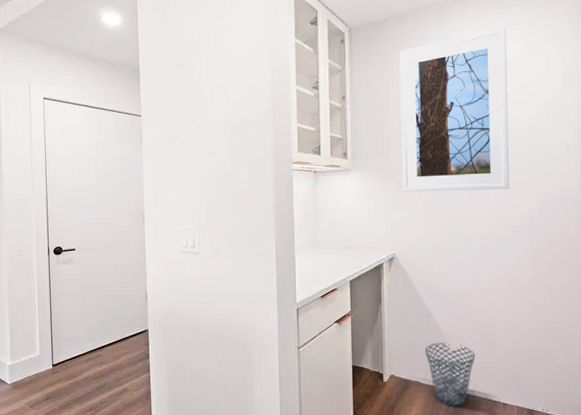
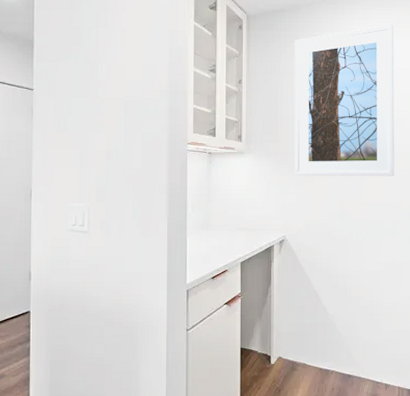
waste basket: present [425,342,475,406] -> none [312,324,360,388]

